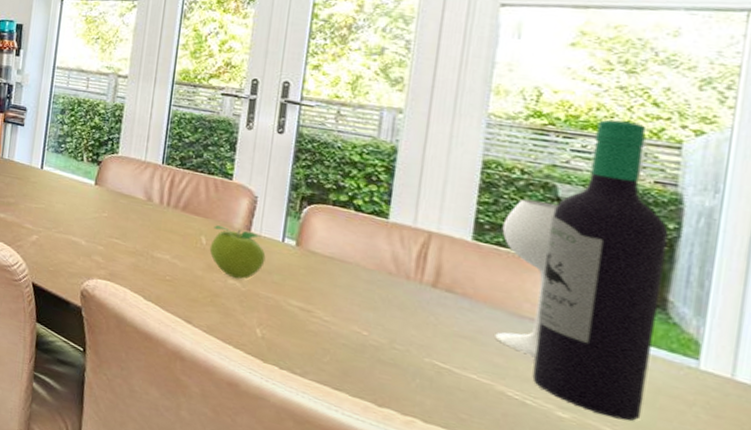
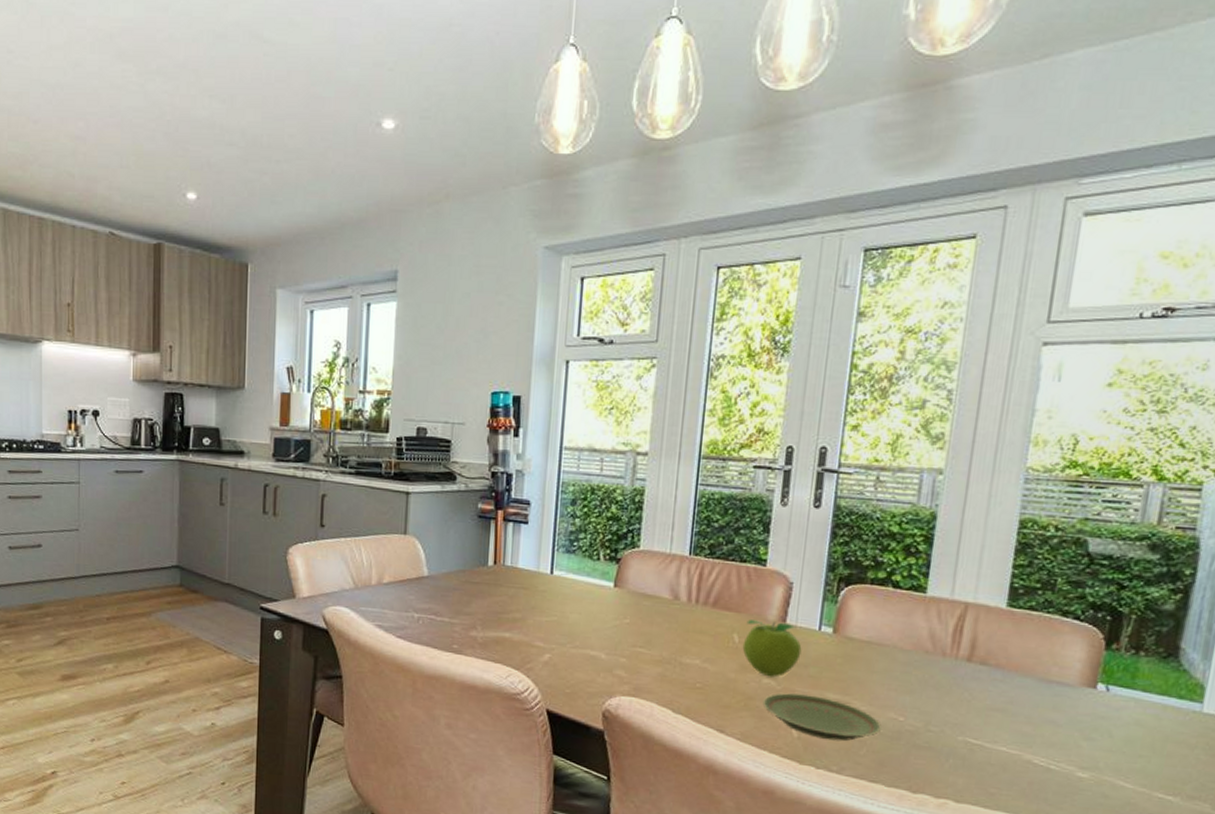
plate: none [228,294,346,347] -> present [762,693,883,742]
wine bottle: present [495,119,669,421] -> none [1024,465,1185,772]

